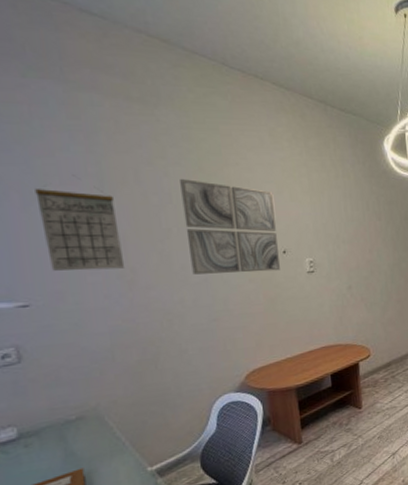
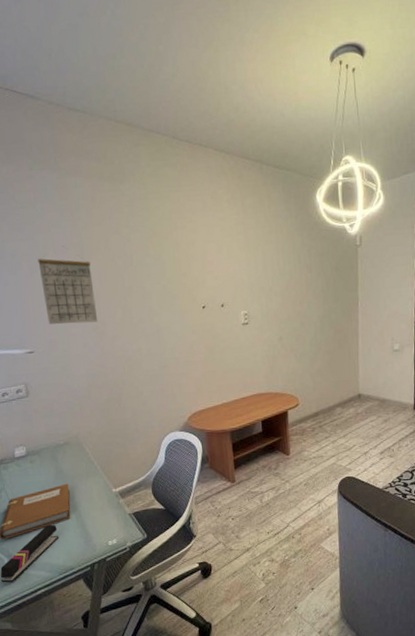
wall art: present [180,179,280,275] -> none [139,243,218,327]

